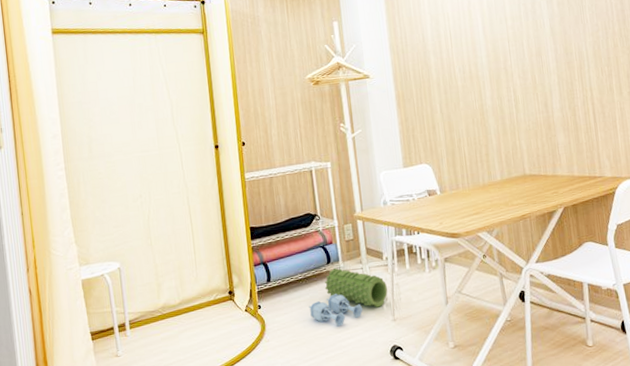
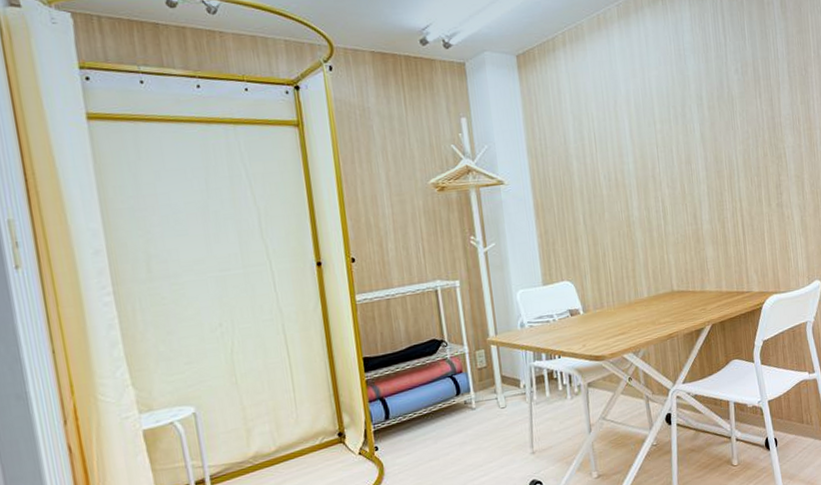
dumbbells: present [308,294,363,327] -> none [435,428,498,465]
foam roller: present [324,268,388,308] -> none [453,399,526,441]

